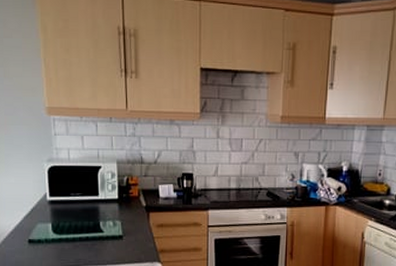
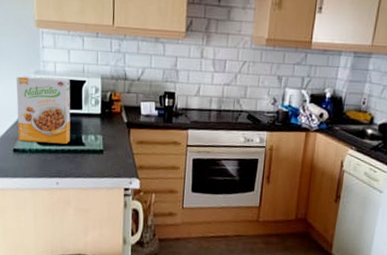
cereal box: none [28,164,88,232] -> present [16,75,71,144]

